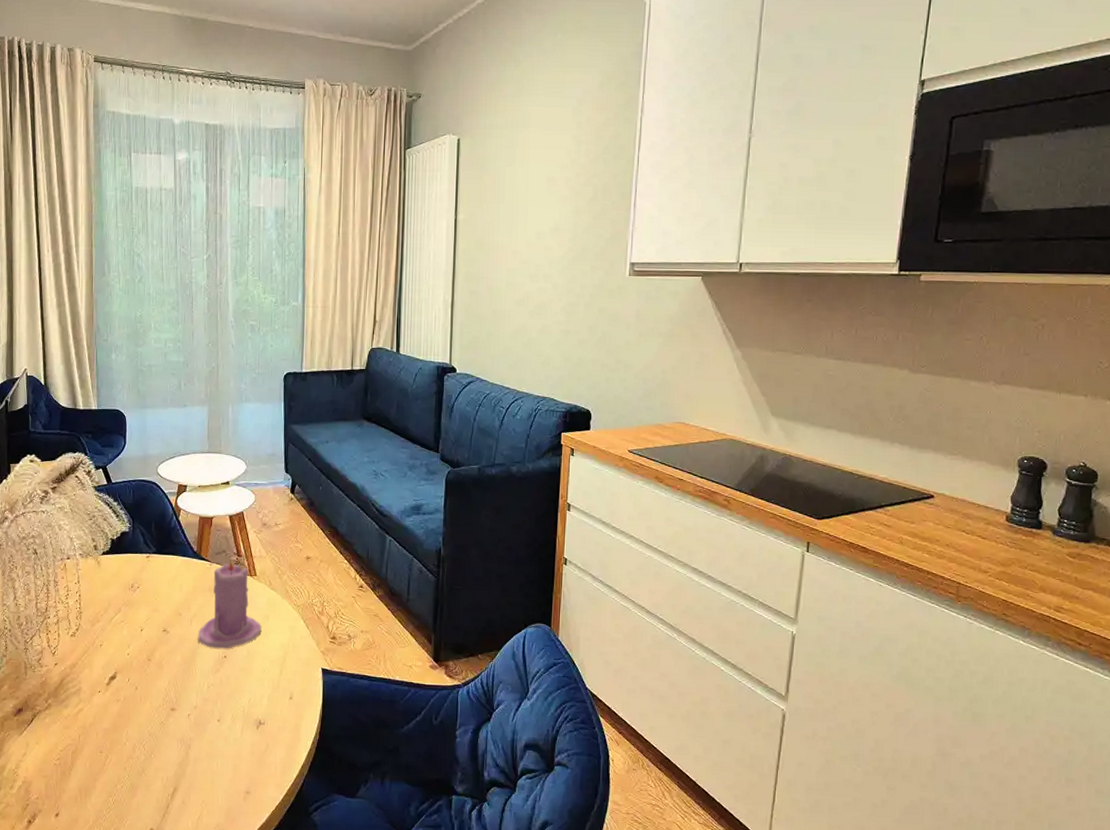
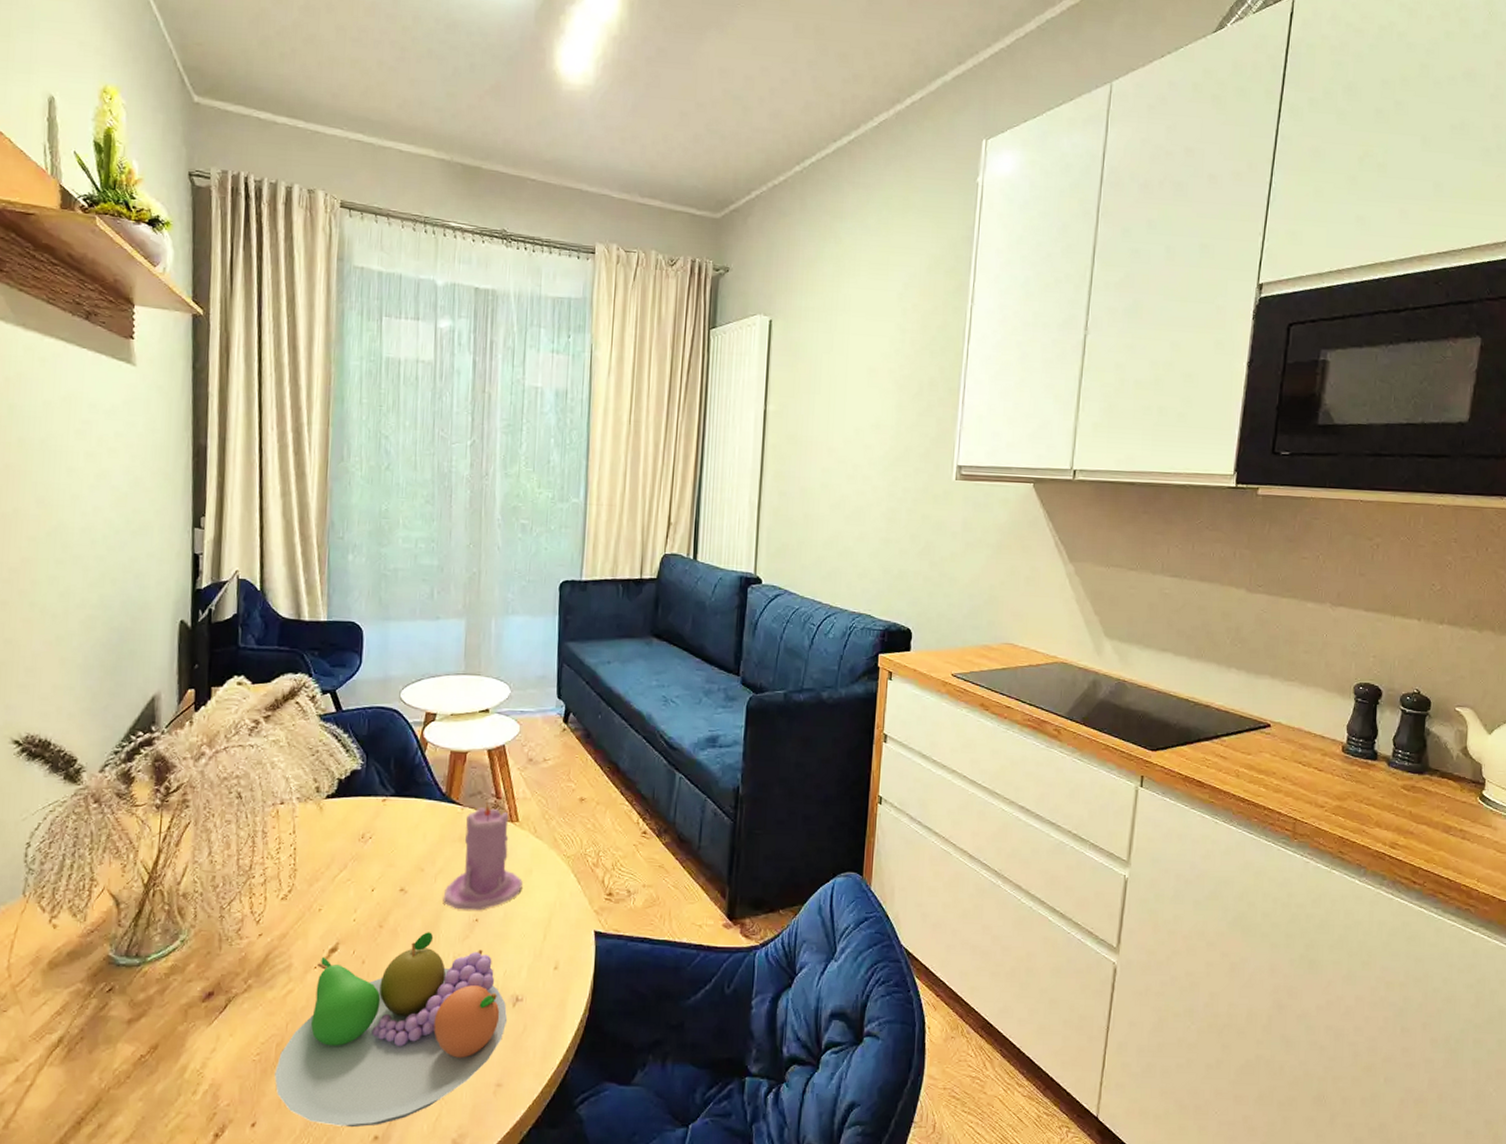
fruit bowl: none [72,665,253,821] -> present [274,932,508,1128]

